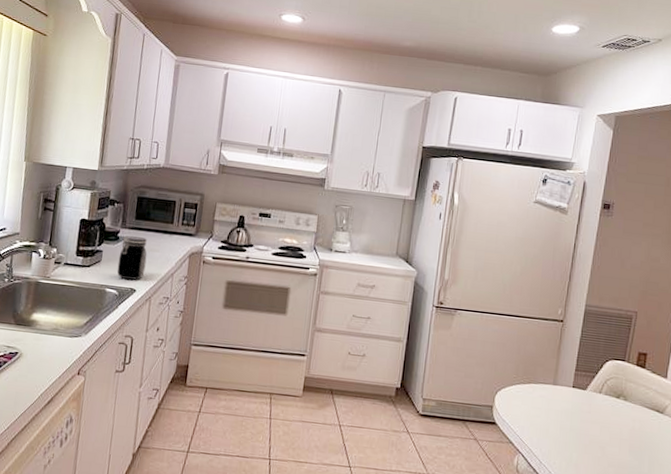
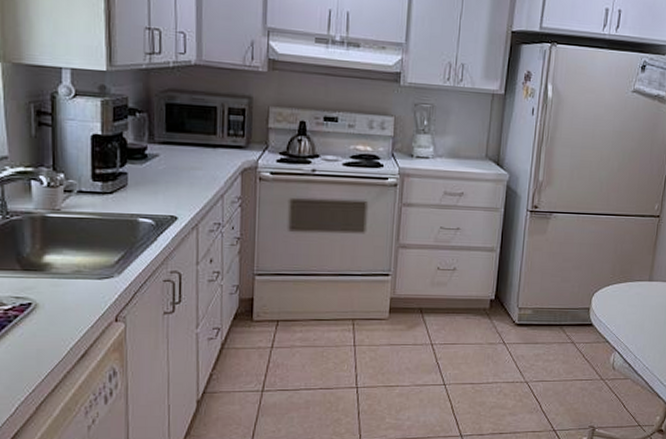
jar: present [117,236,147,280] -> none [149,152,187,206]

